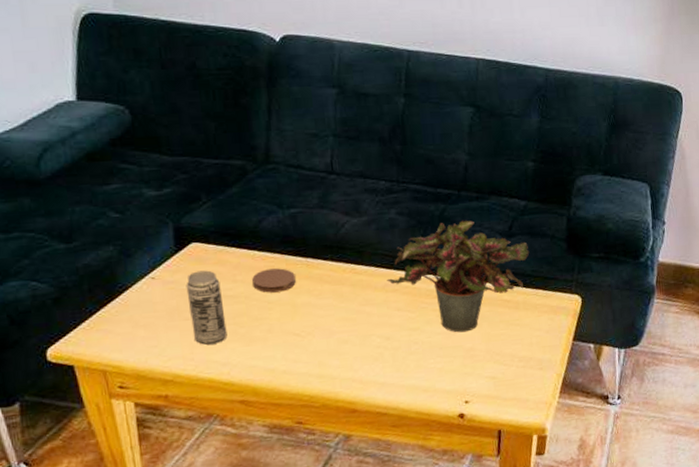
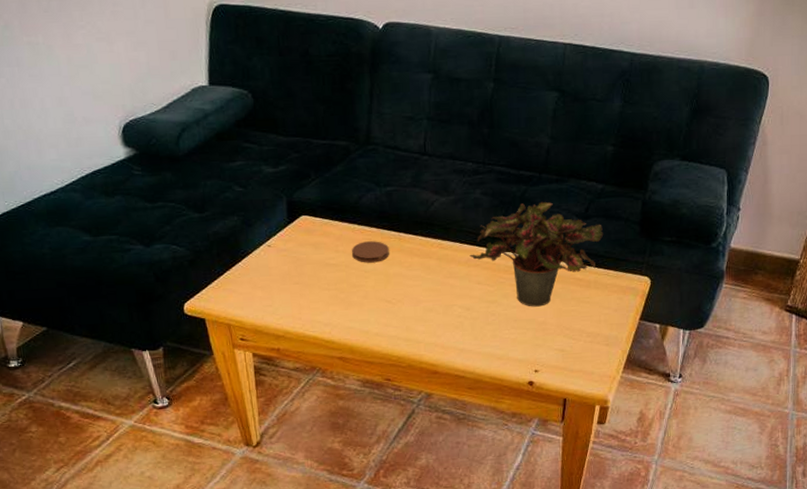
beverage can: present [186,270,227,345] -> none [296,240,330,306]

